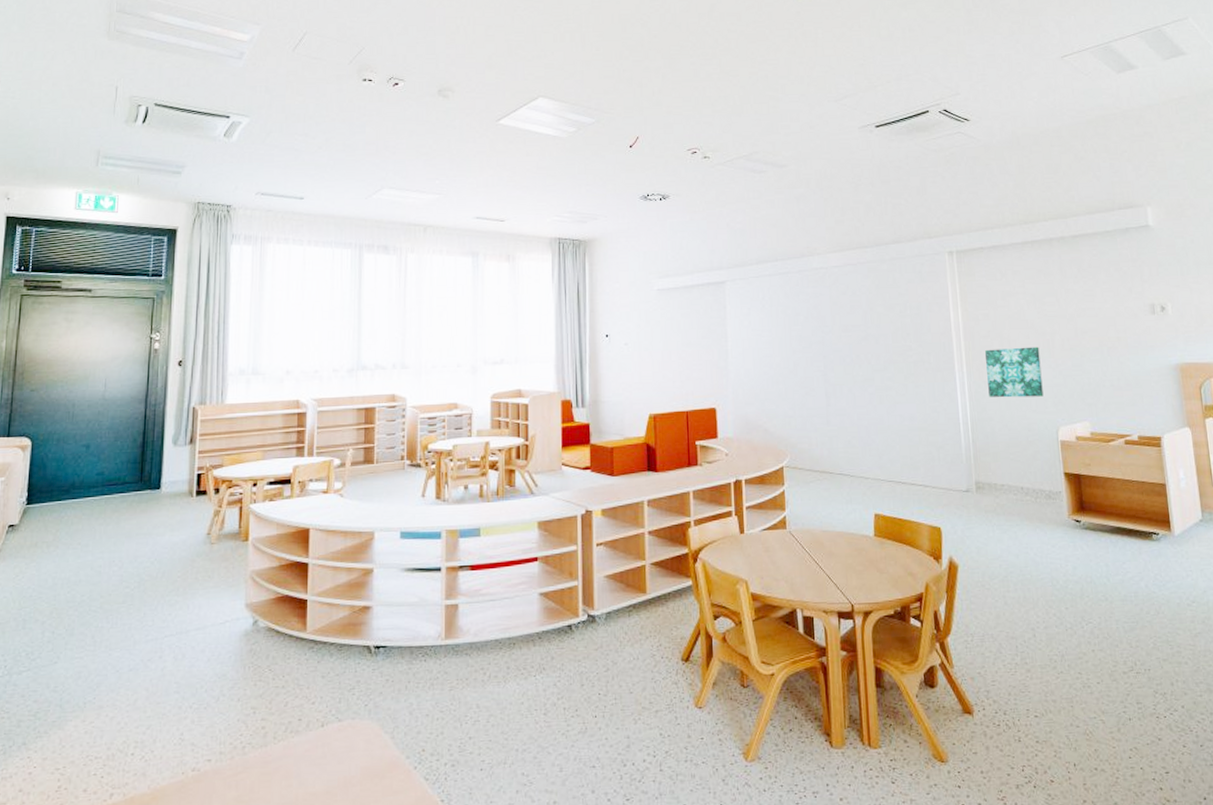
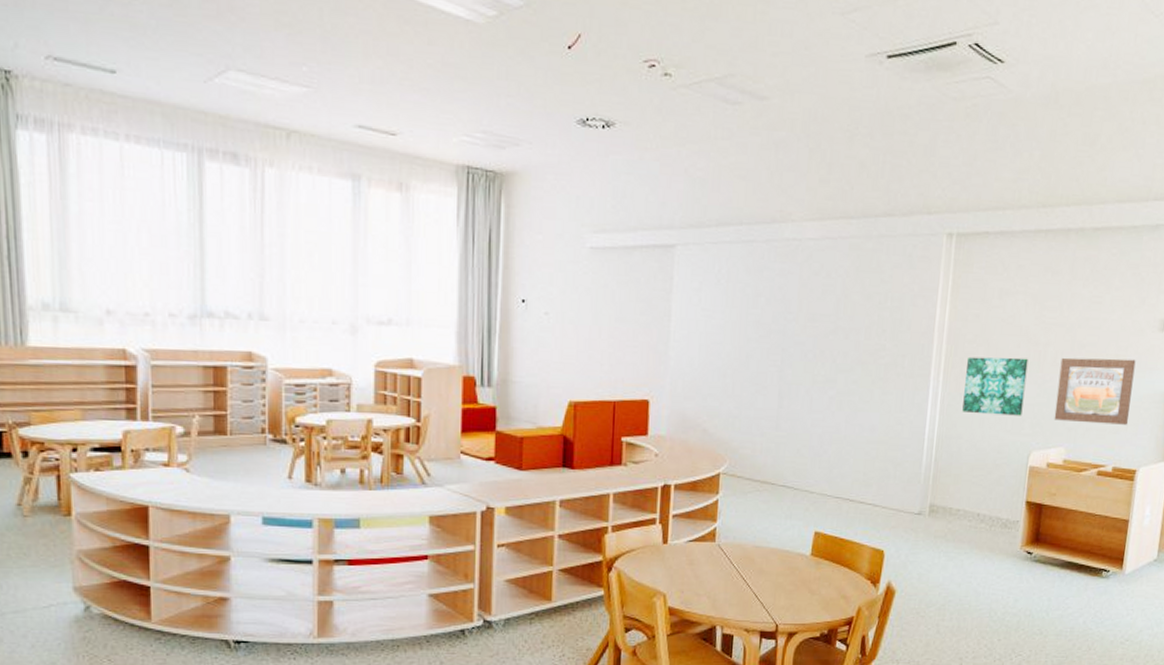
wall art: none [1068,340,1142,398] -> present [1054,357,1136,425]

